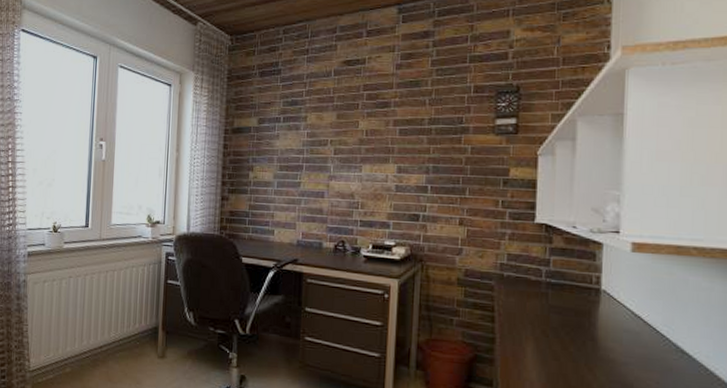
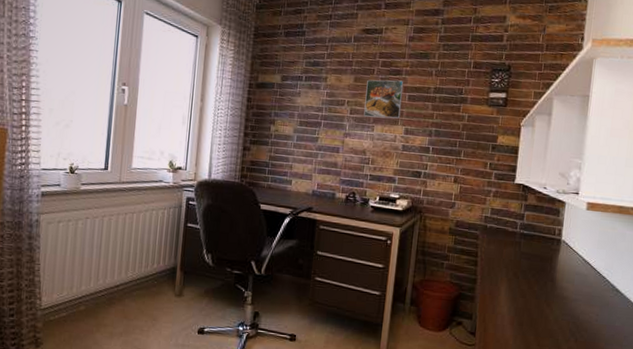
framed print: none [349,113,393,157] -> present [364,79,404,119]

